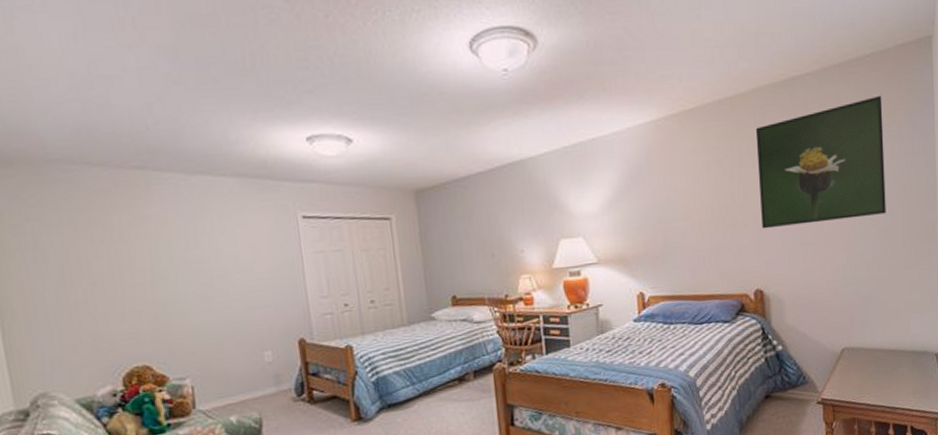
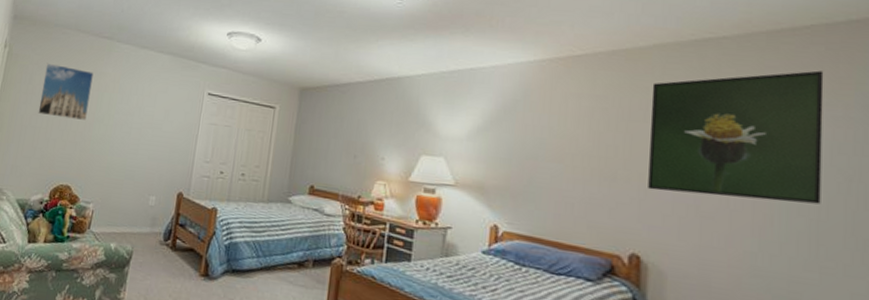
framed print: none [52,215,143,286] -> present [38,62,94,120]

